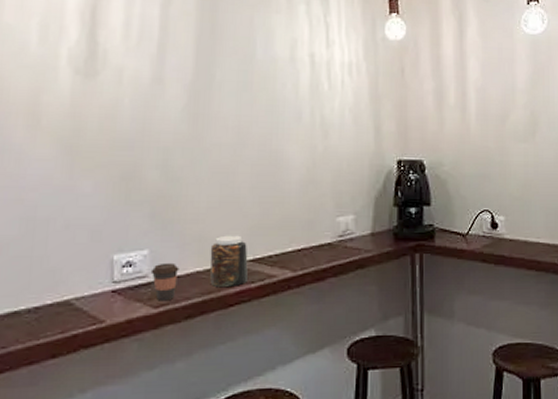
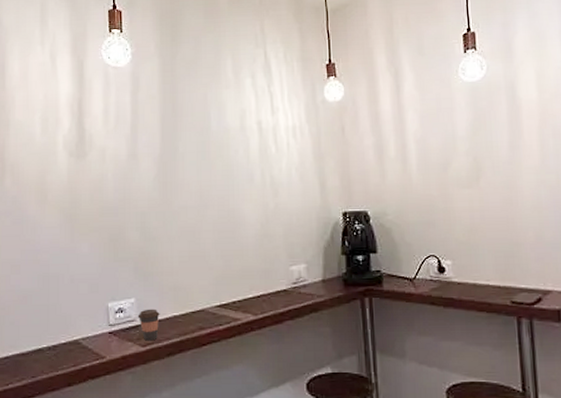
jar: present [209,235,248,288] -> none [184,284,216,330]

